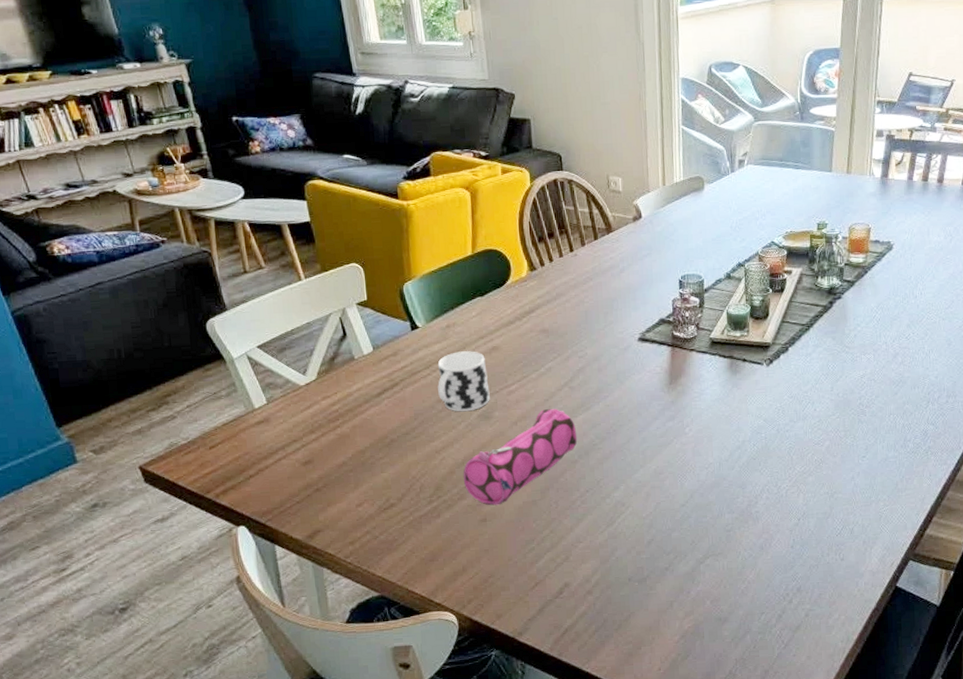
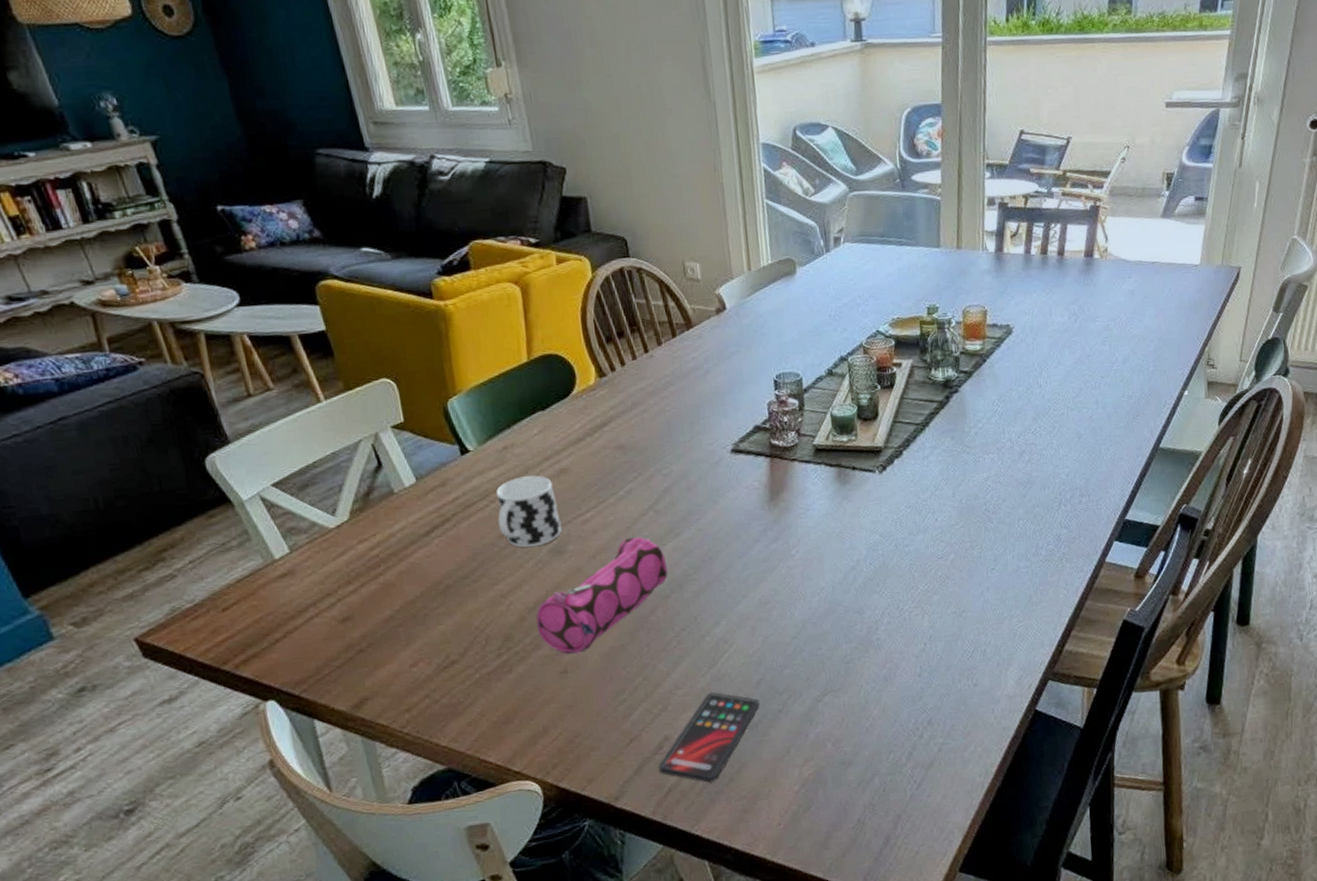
smartphone: none [558,547,649,626] -> present [659,692,760,783]

